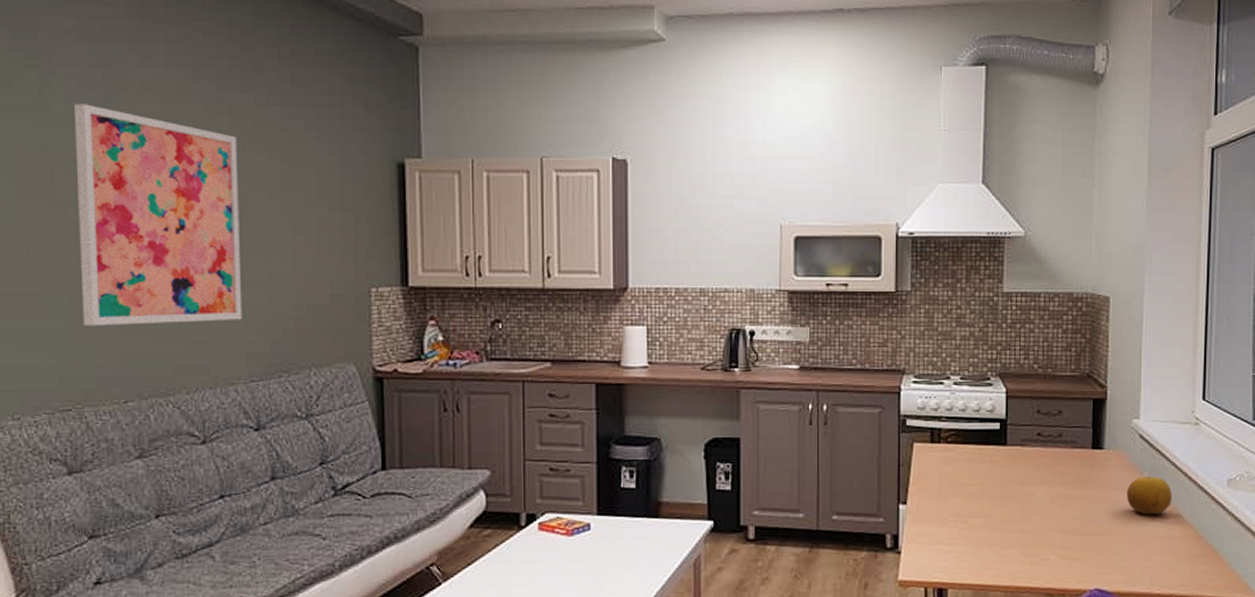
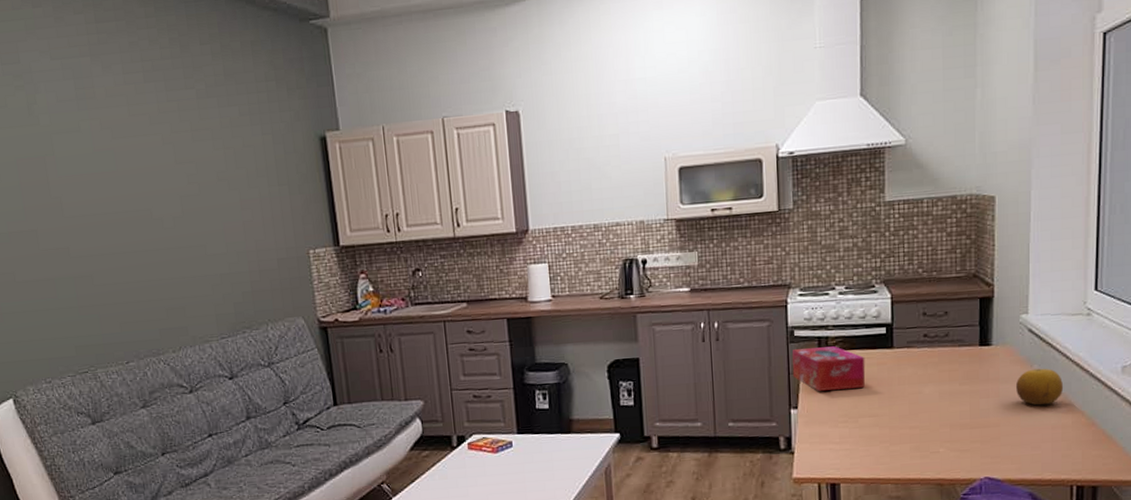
wall art: present [74,103,243,326] -> none [56,114,209,303]
tissue box: none [902,439,978,486] -> present [792,346,866,391]

